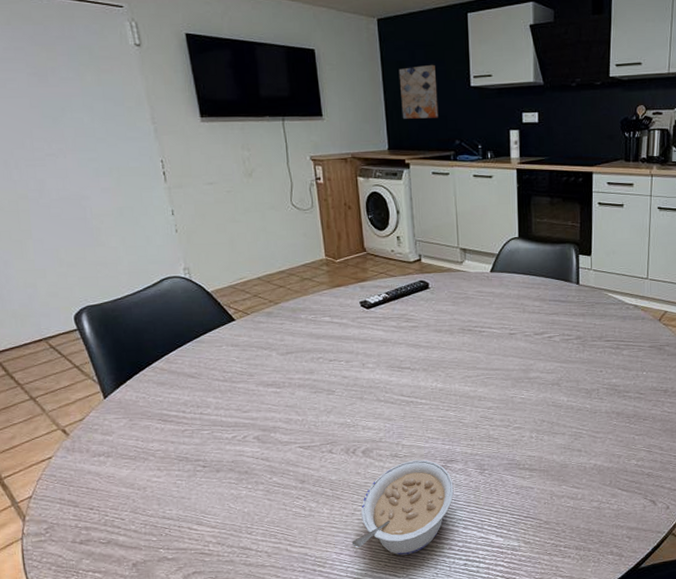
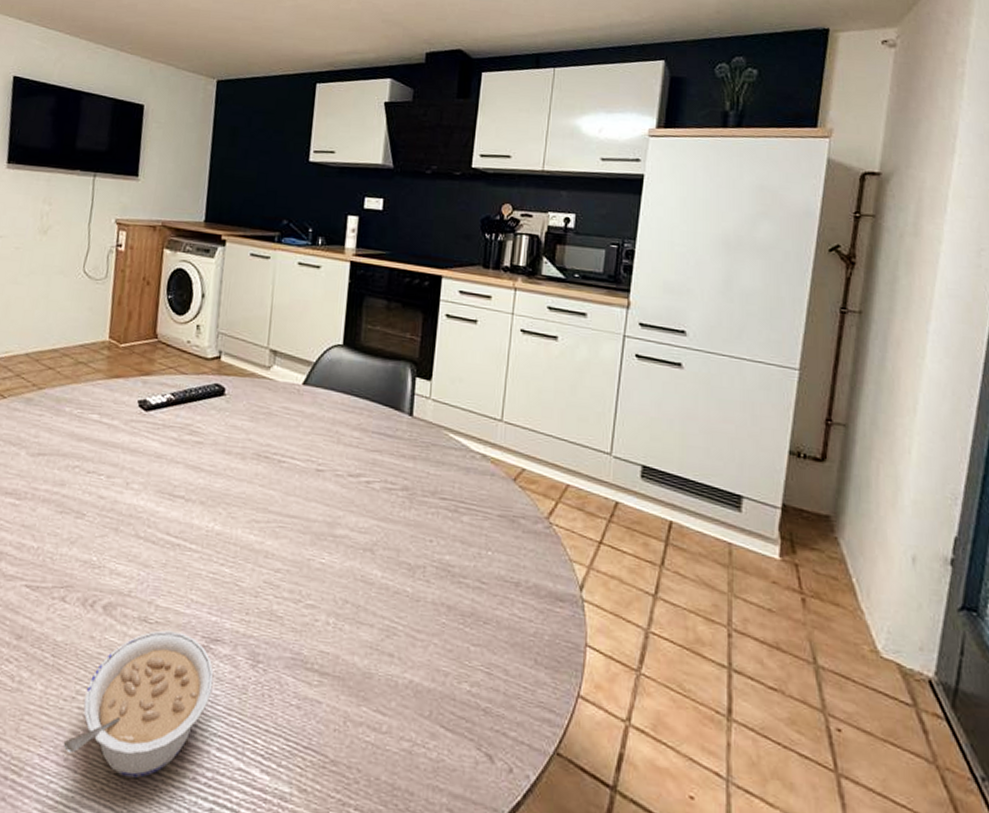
wall art: present [398,64,439,119] -> none [226,133,272,193]

